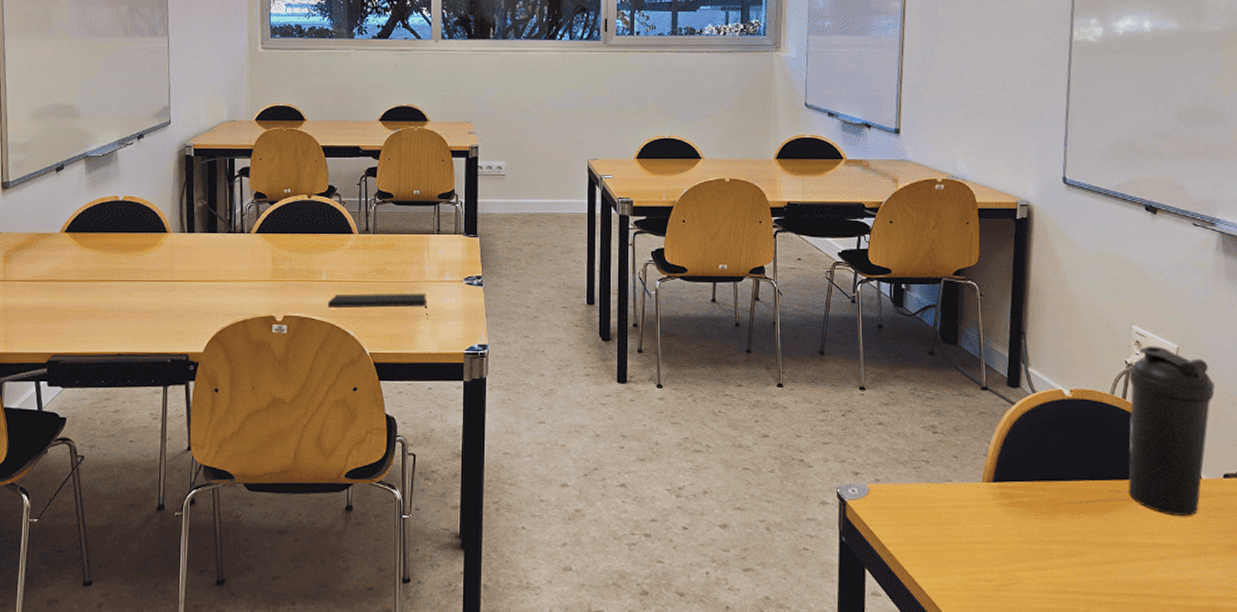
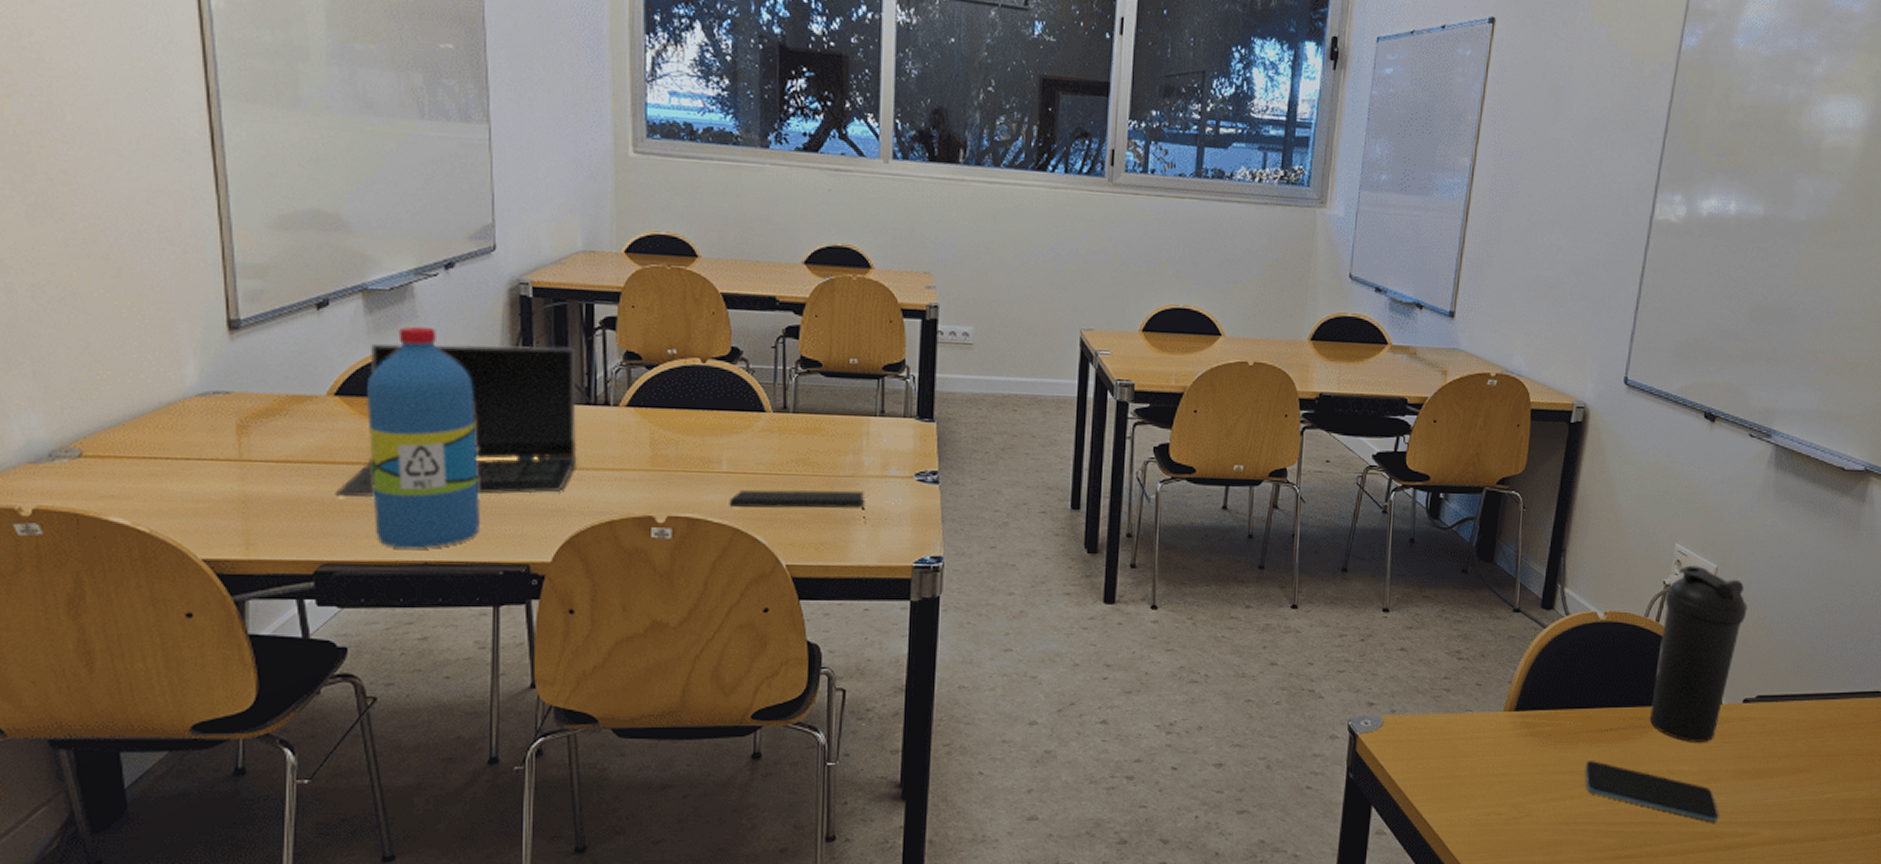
laptop computer: none [62,191,223,306] -> present [334,343,577,498]
water bottle: none [85,180,156,343] -> present [367,326,480,549]
smartphone: none [1069,531,1213,596] -> present [1585,761,1718,822]

